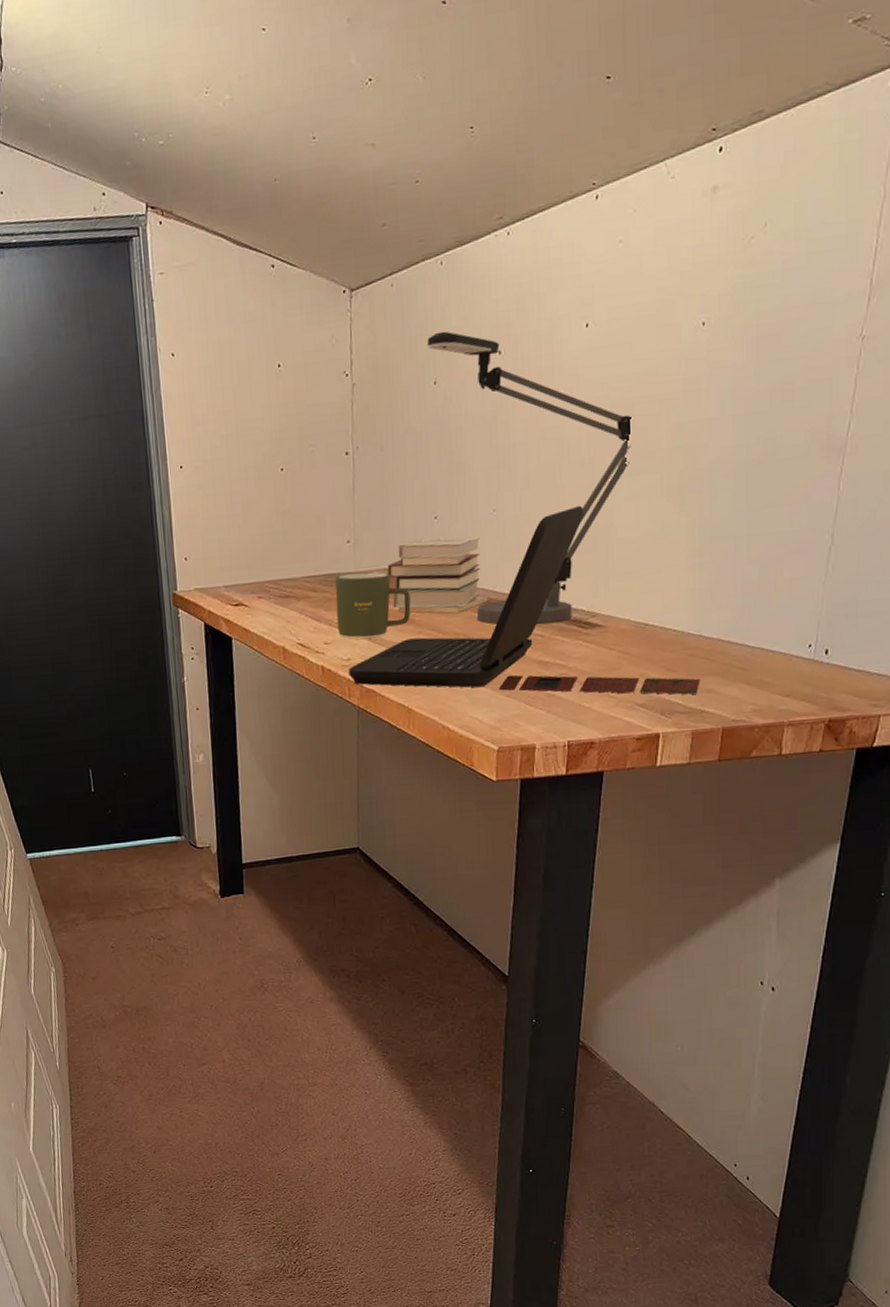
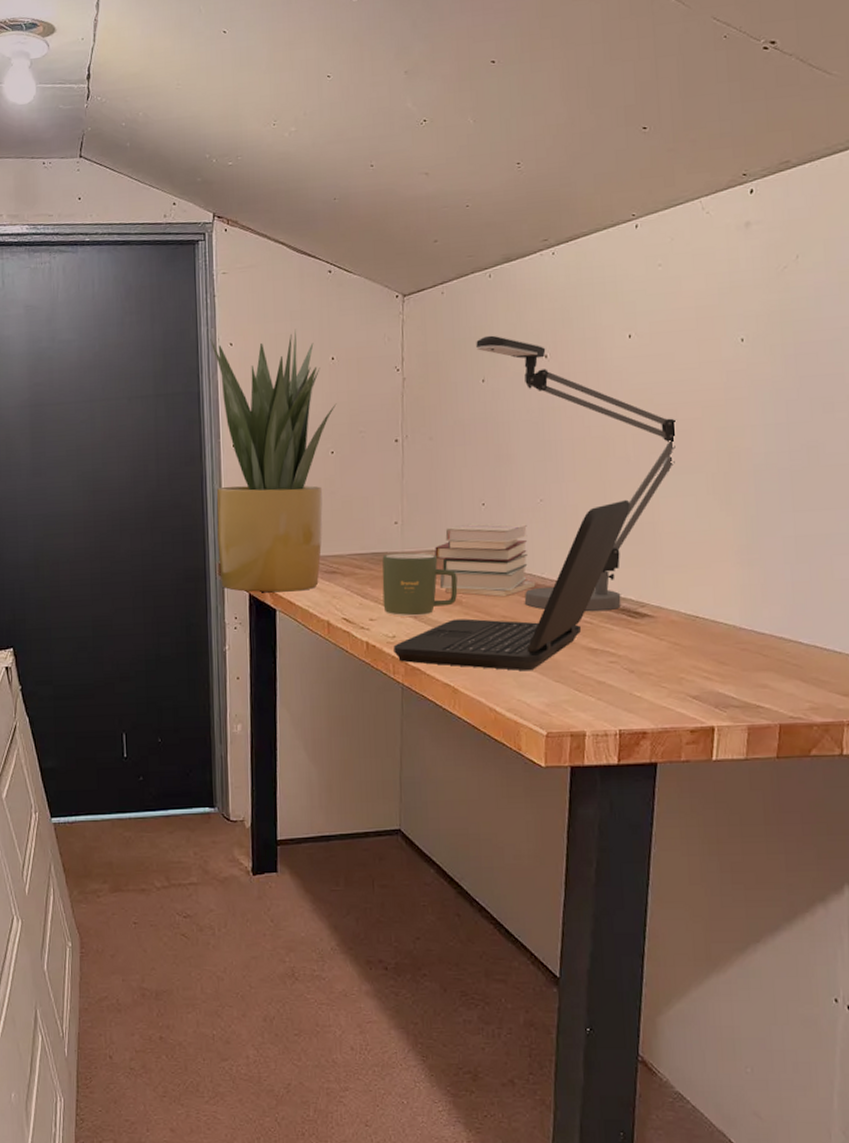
planter: none [151,334,285,622] -> present [210,329,337,593]
papers: present [498,675,701,695] -> none [547,660,755,689]

